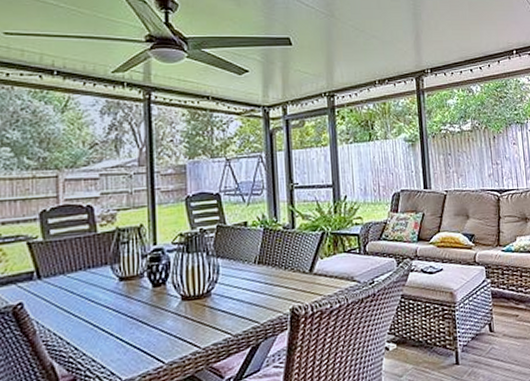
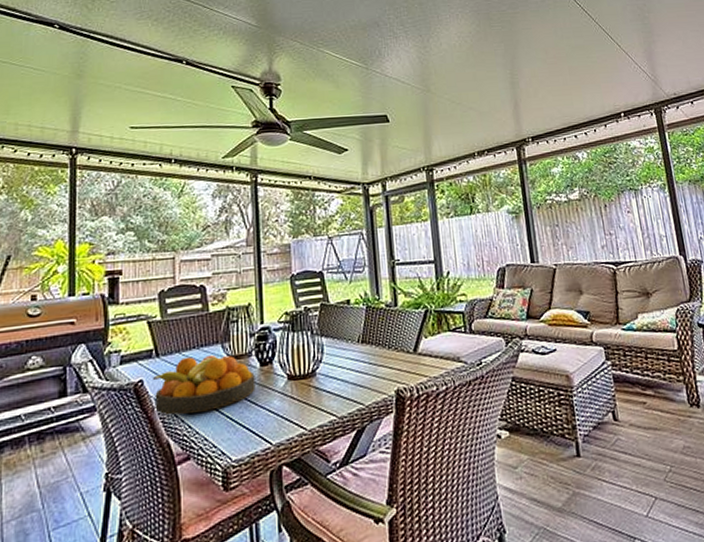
fruit bowl: none [35,276,147,338] -> present [153,354,255,415]

